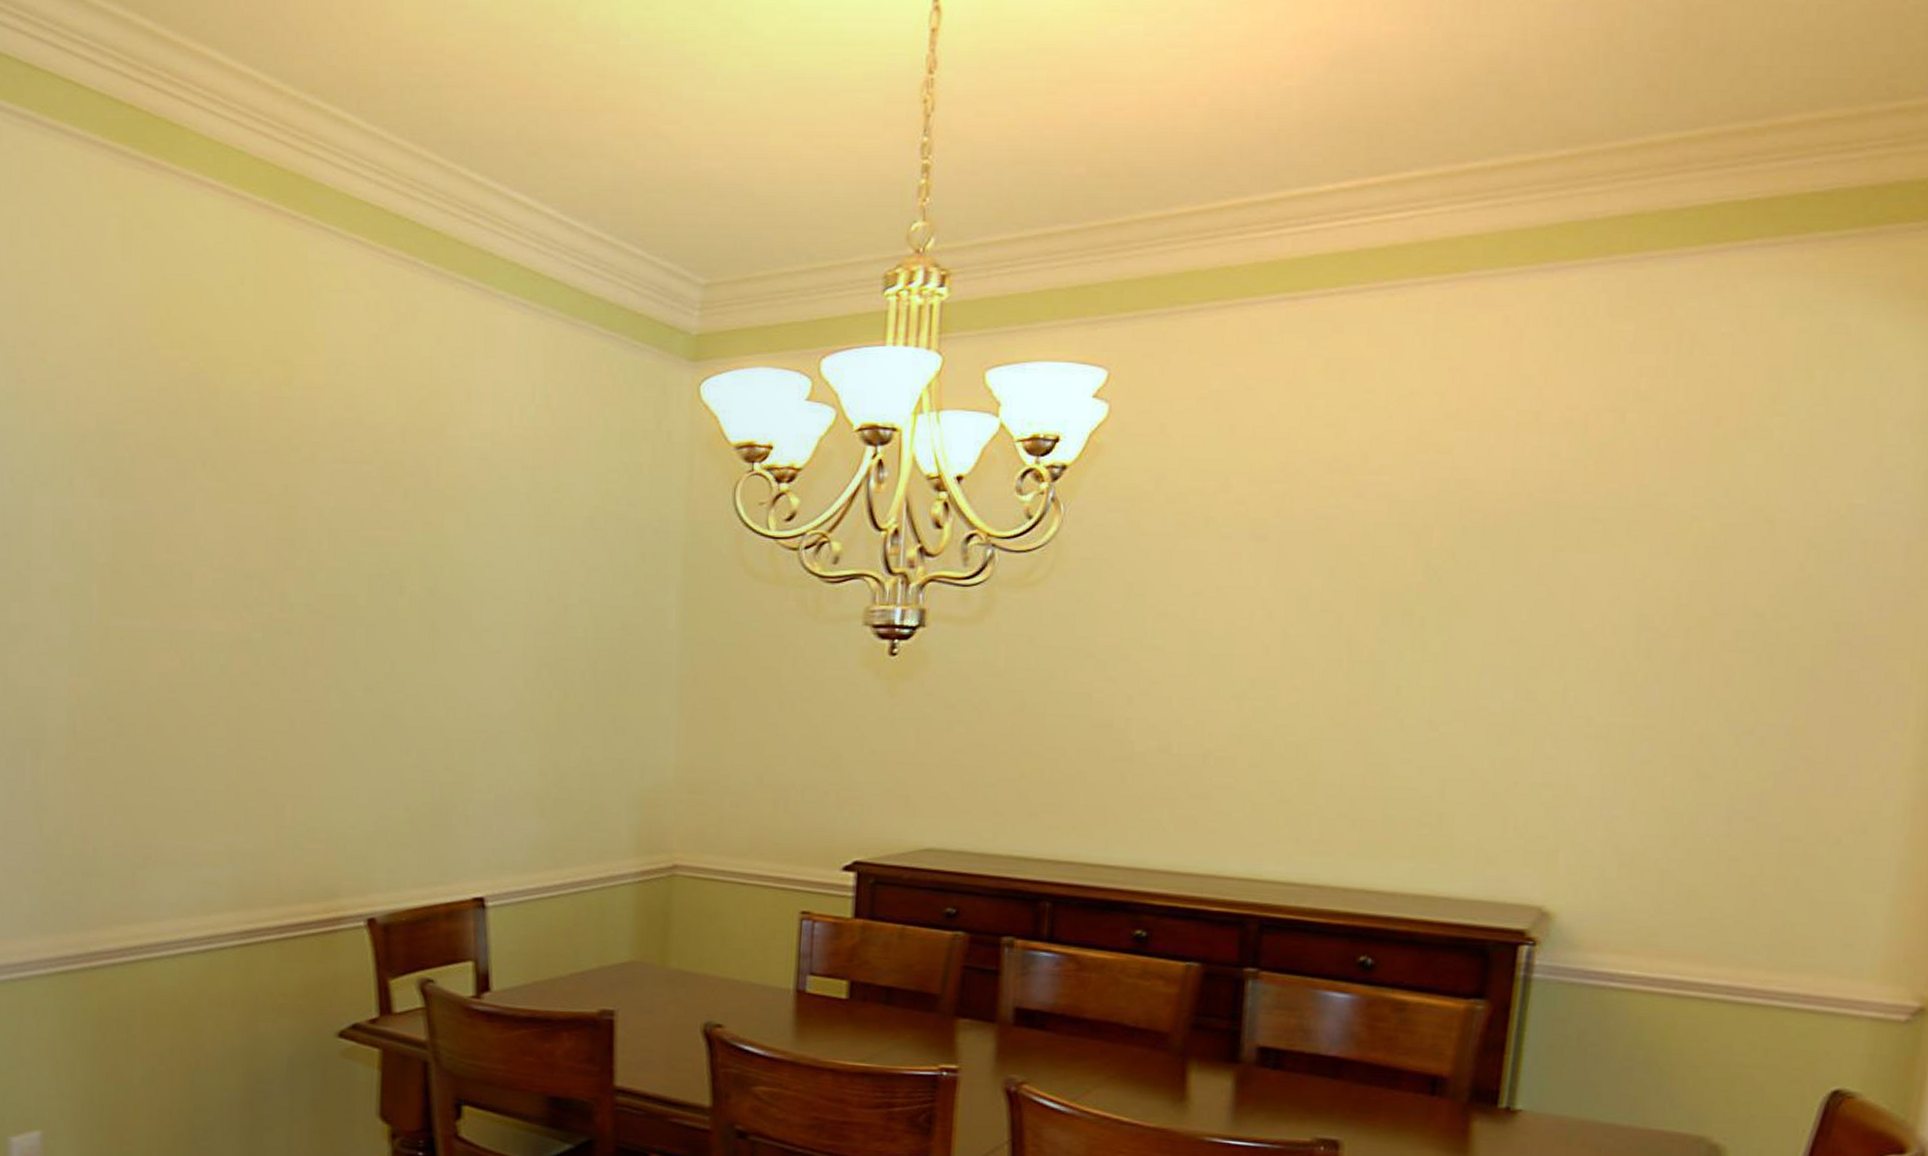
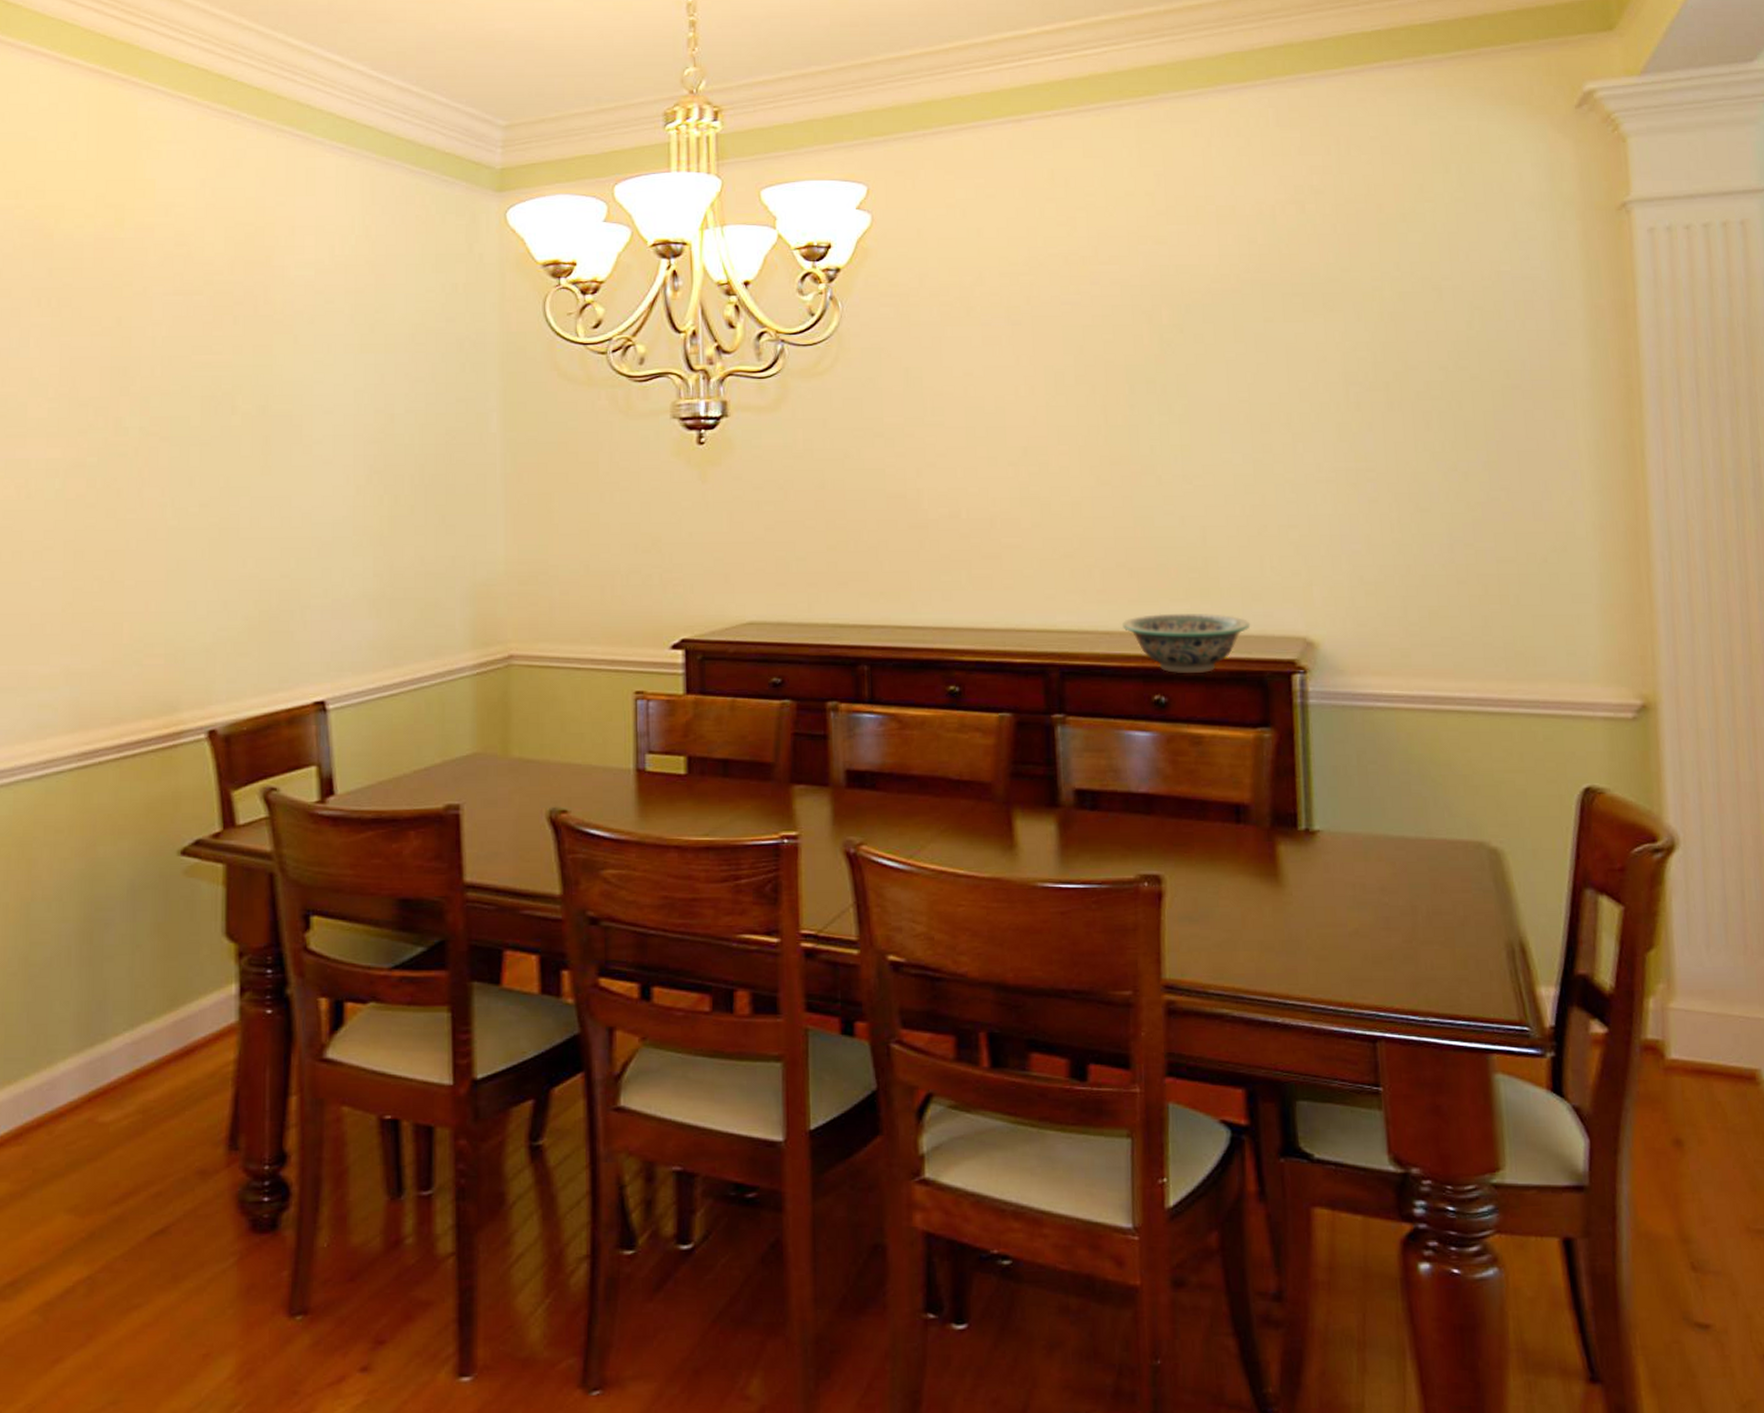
decorative bowl: none [1334,869,1481,937] -> present [1121,613,1251,674]

